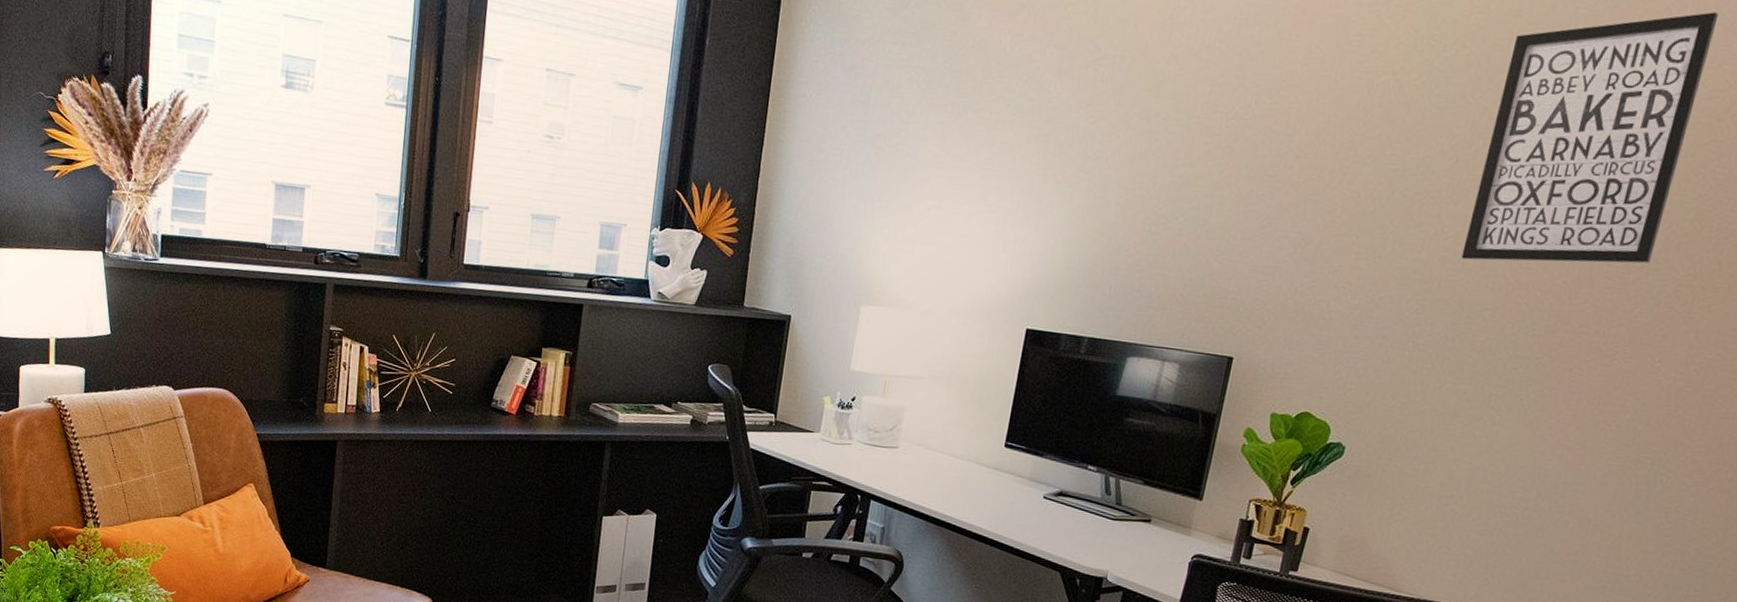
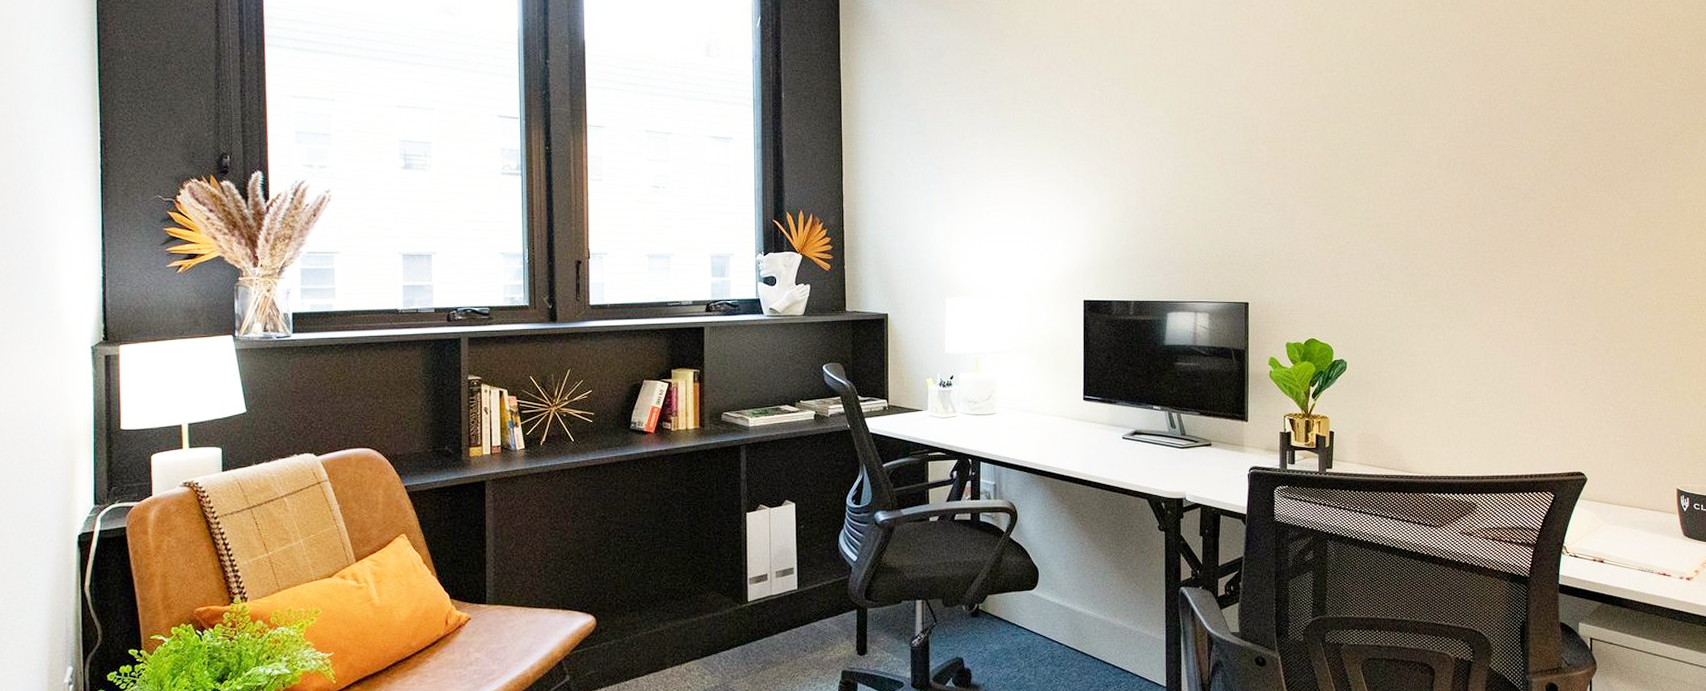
wall art: present [1461,12,1719,264] -> none [1398,10,1532,206]

